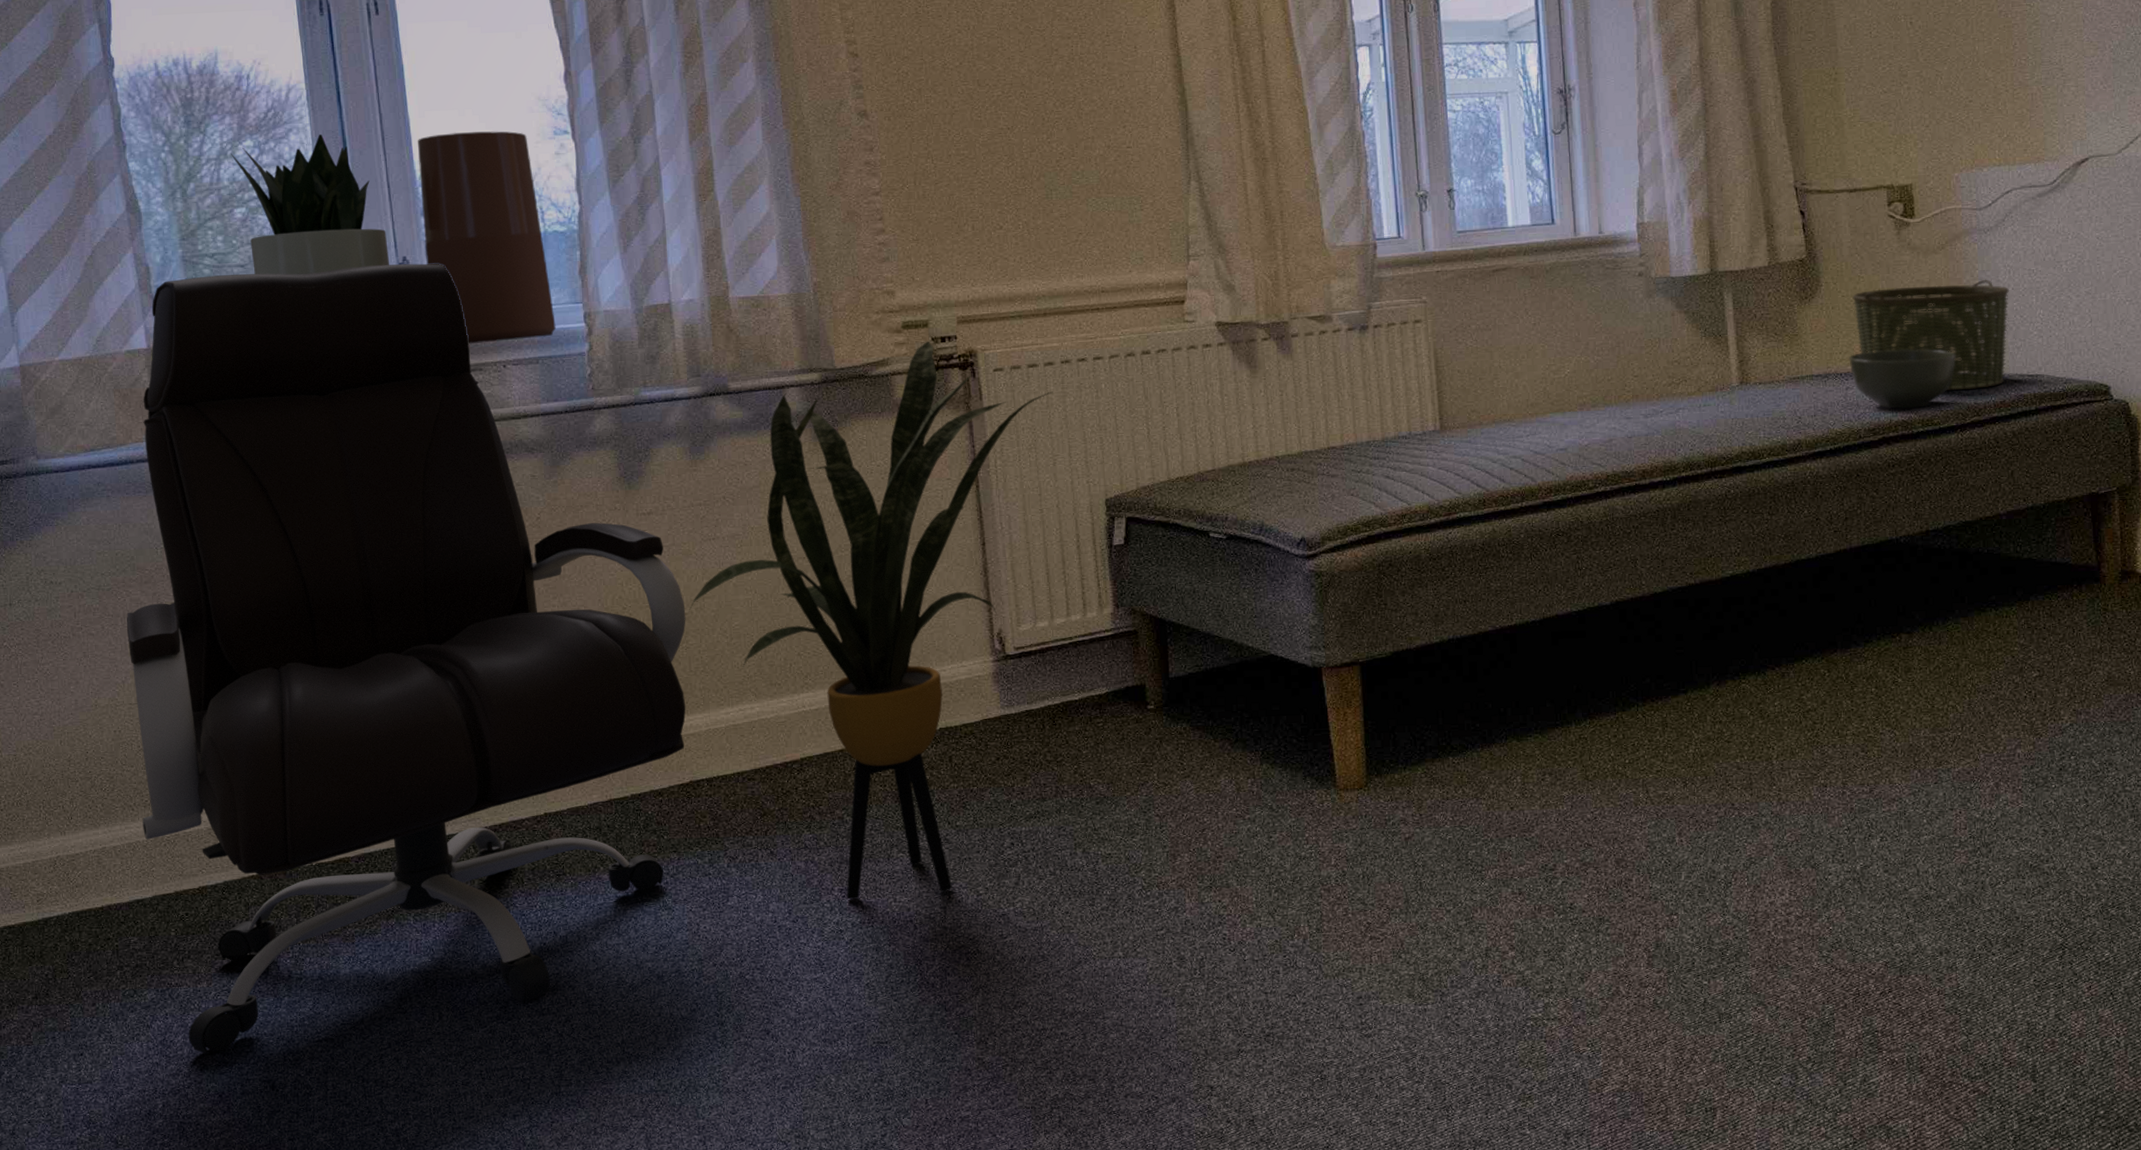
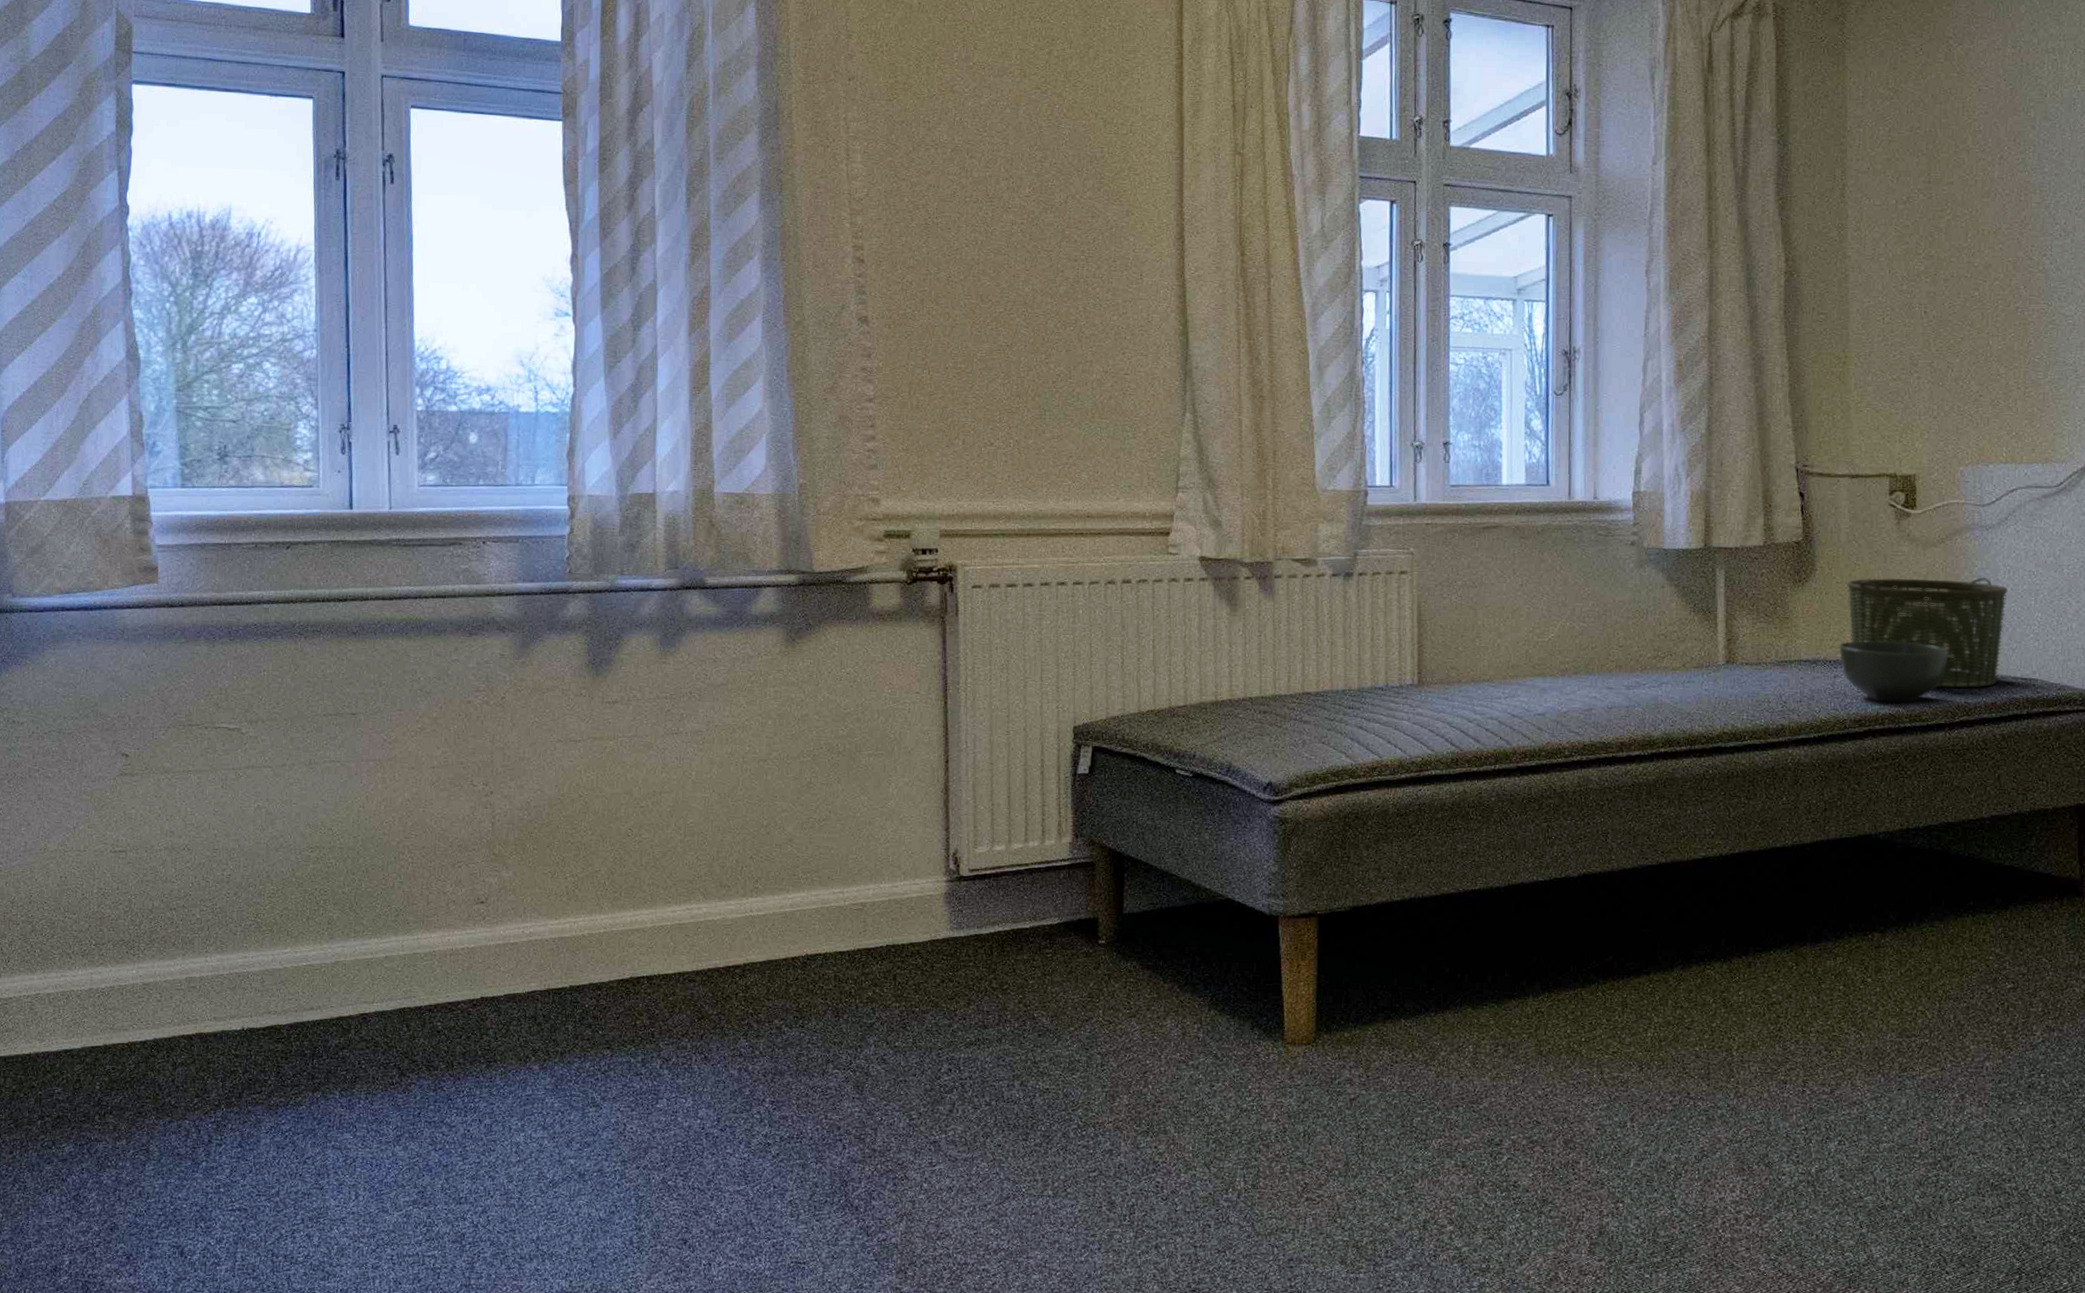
office chair: present [126,263,686,1055] -> none [78,428,642,1214]
planter: present [230,134,390,275] -> none [233,296,381,435]
vase: present [418,131,556,345] -> none [416,306,539,518]
house plant: present [689,341,1053,900] -> none [645,552,1030,1114]

